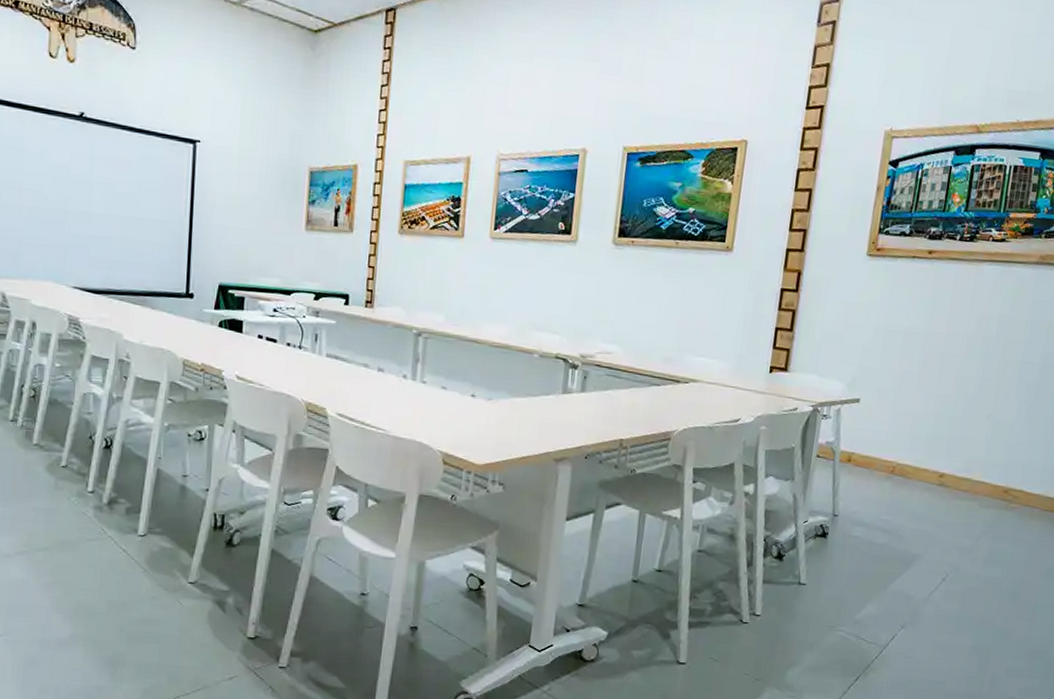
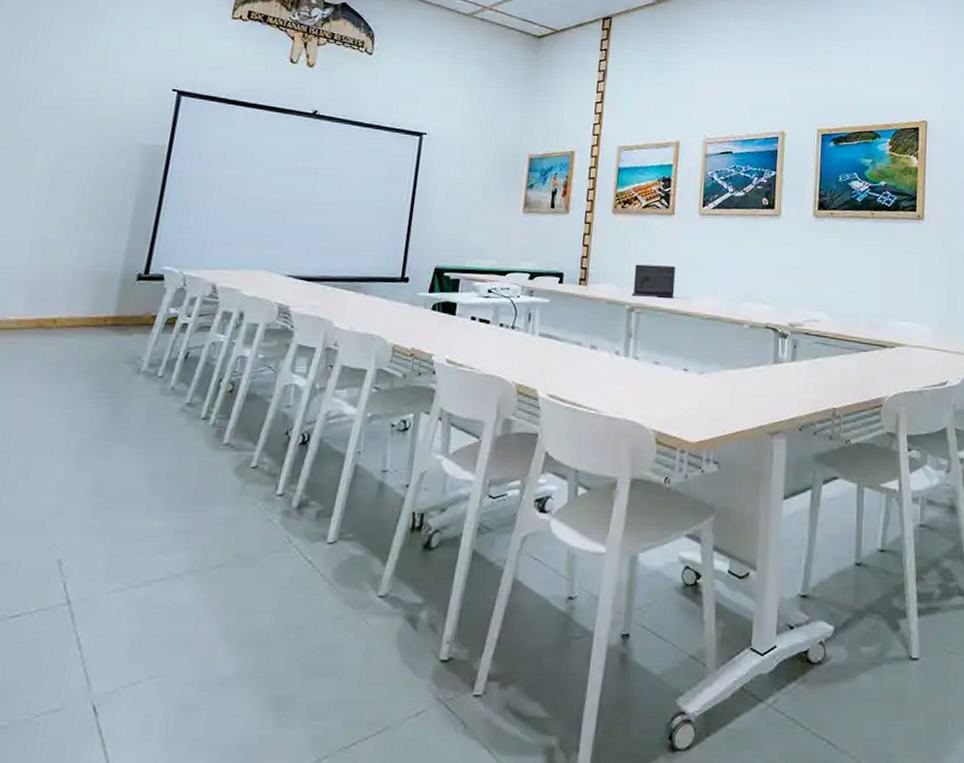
laptop: none [419,288,464,324] -> present [632,264,676,298]

